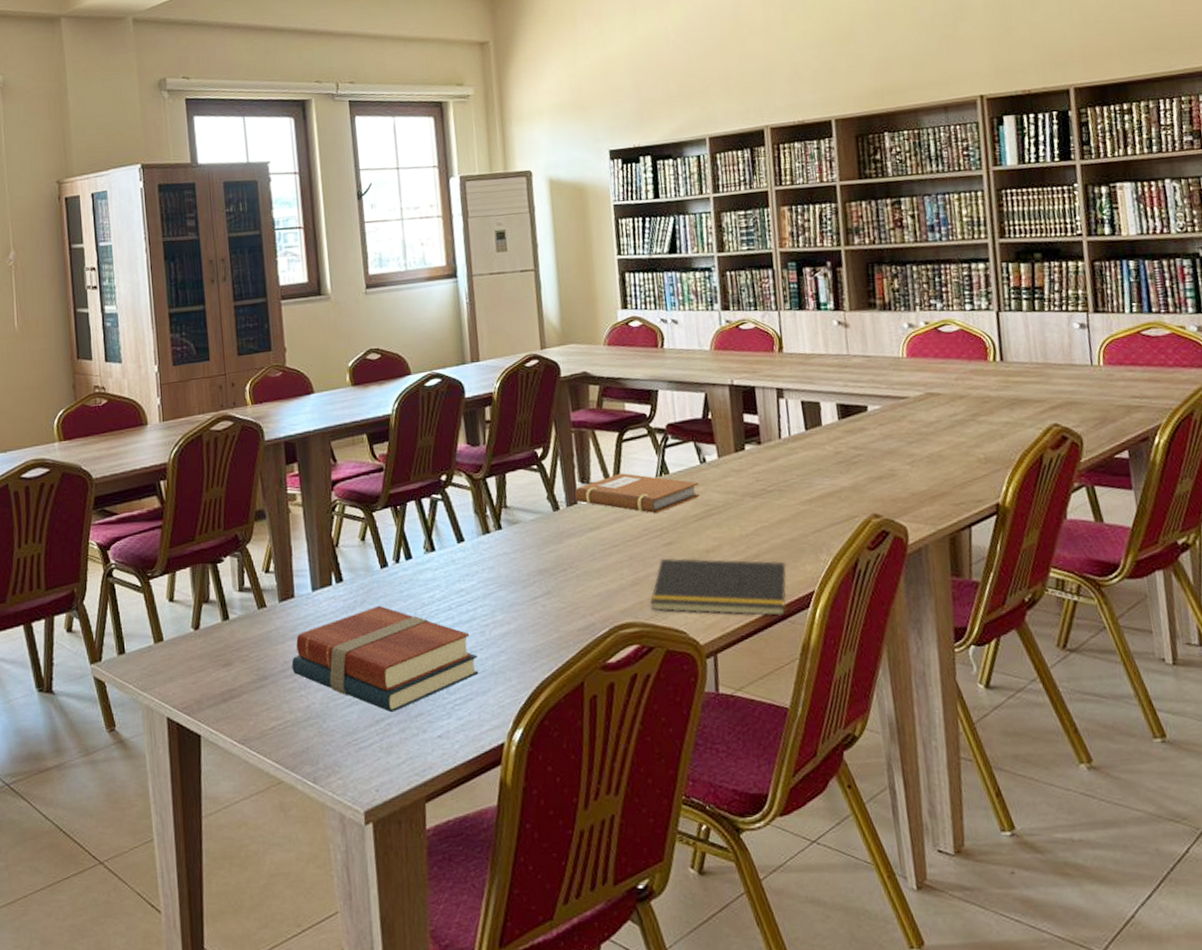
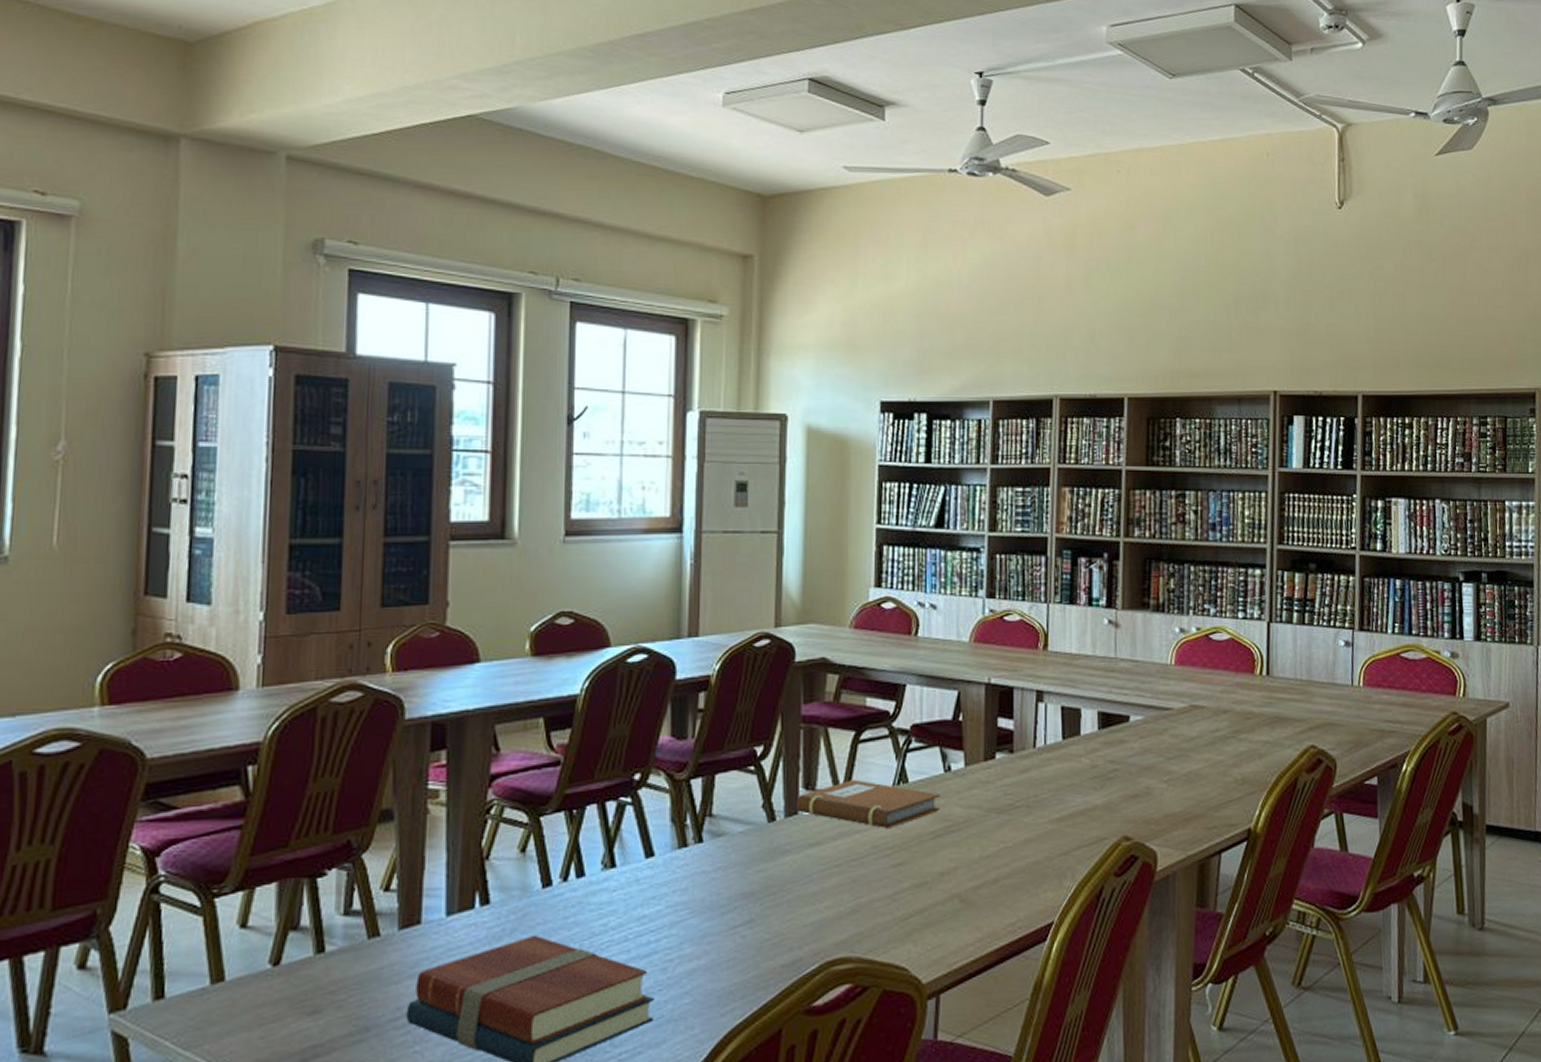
notepad: present [650,558,786,616] -> none [871,881,1026,950]

